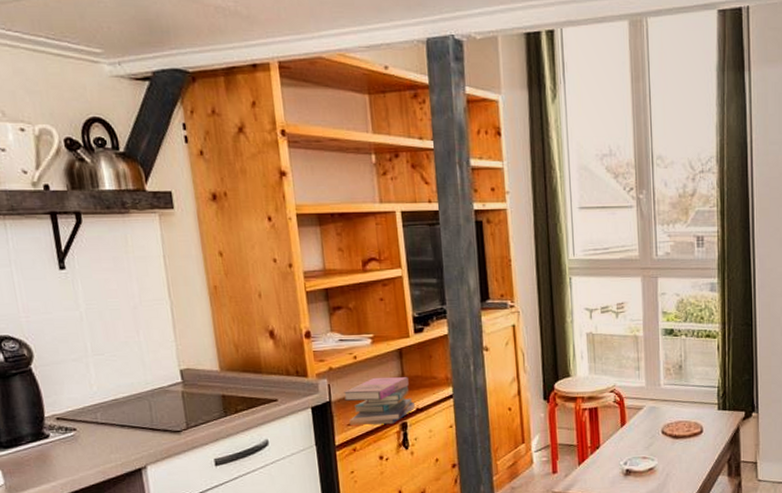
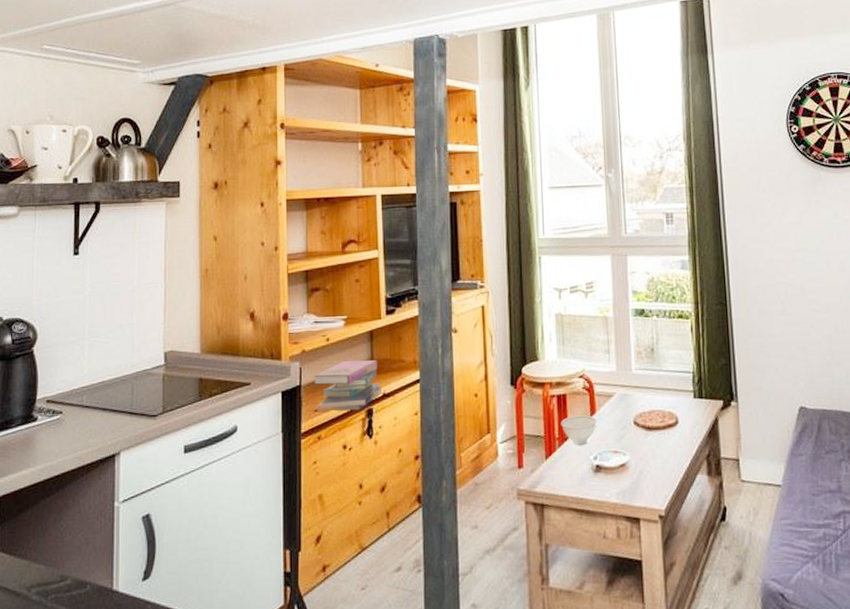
bowl: none [593,426,627,452] -> present [561,415,597,445]

